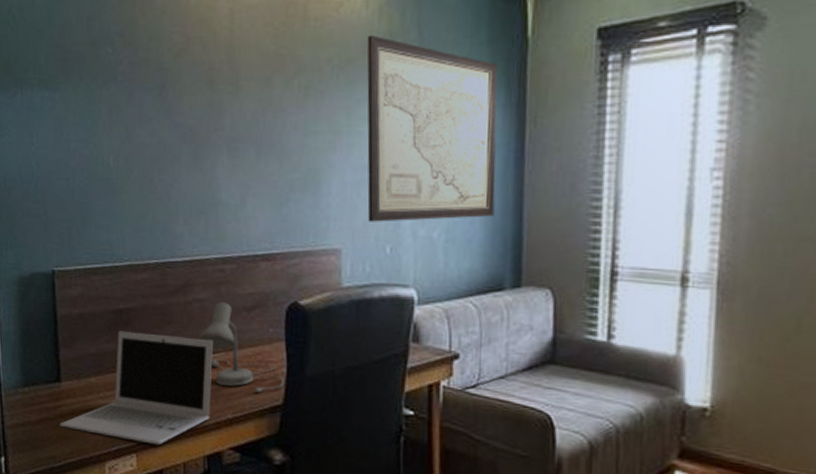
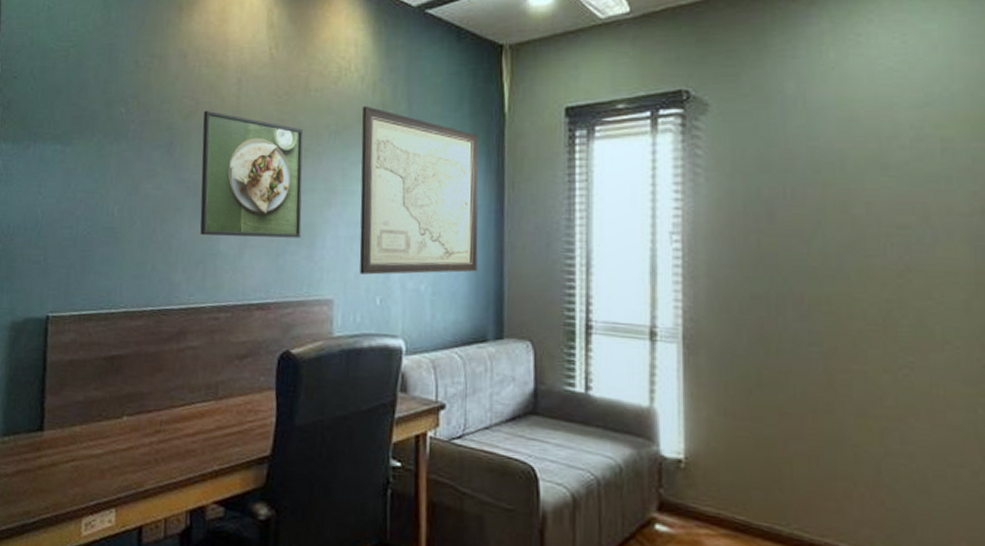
laptop: present [60,331,213,446] -> none [37,378,203,500]
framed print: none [194,46,305,185] -> present [200,110,304,238]
desk lamp: present [200,302,285,393] -> none [190,350,273,443]

